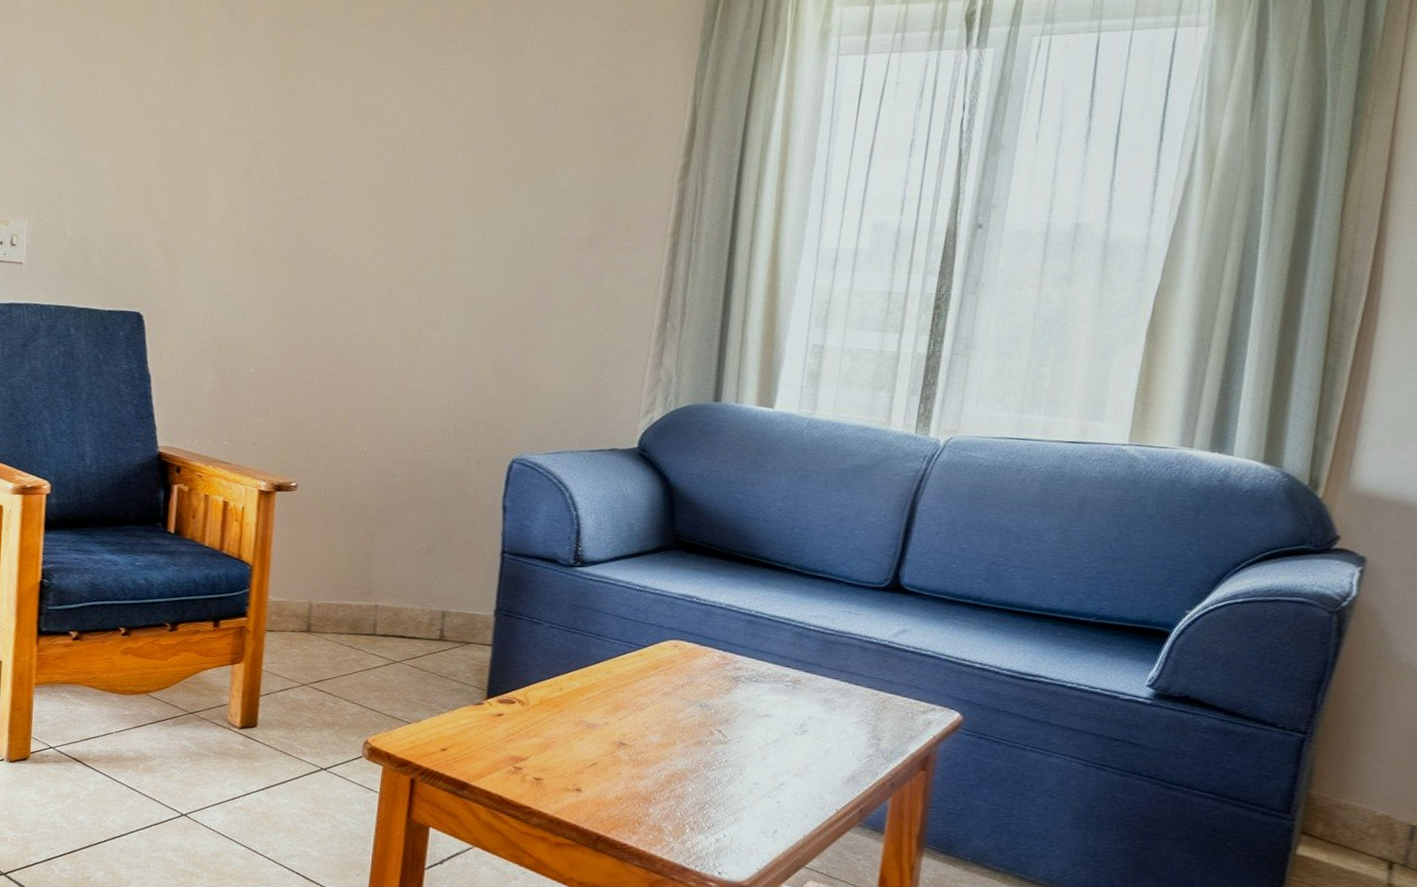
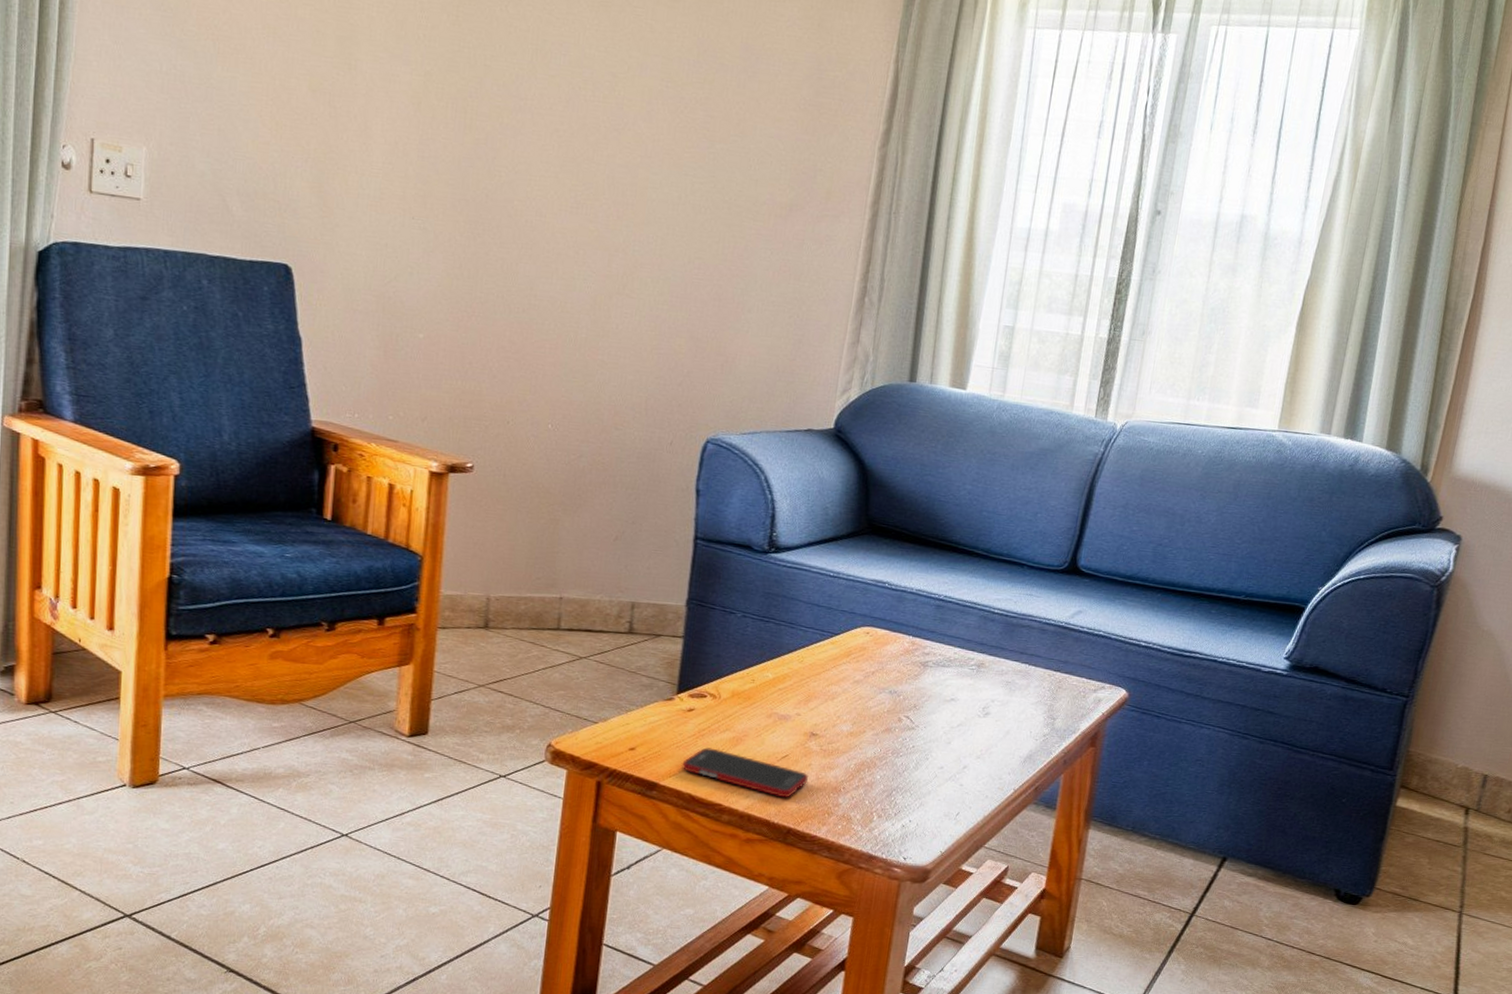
cell phone: none [492,751,619,805] -> present [682,747,809,798]

